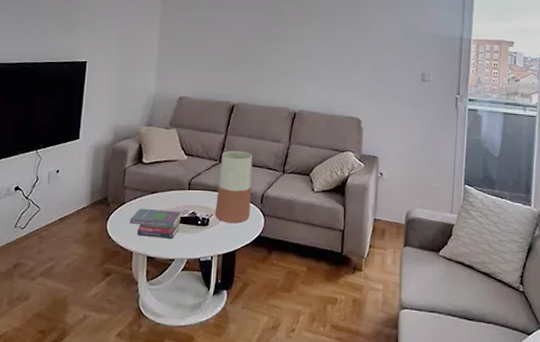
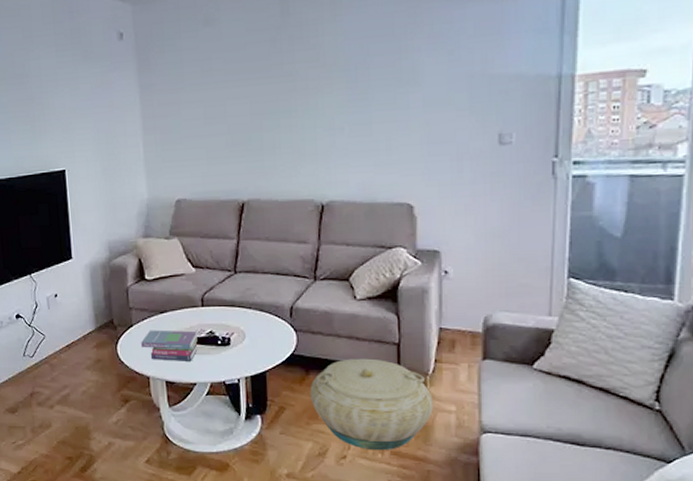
vase: present [215,150,253,224] -> none [235,257,278,342]
basket: none [270,241,366,324] -> present [310,358,433,450]

